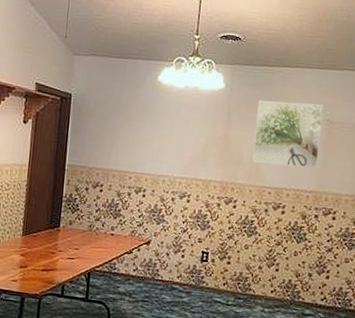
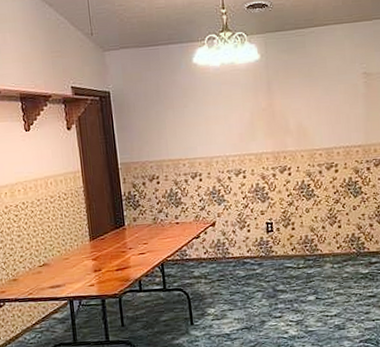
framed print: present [252,99,324,168] -> none [295,58,362,128]

